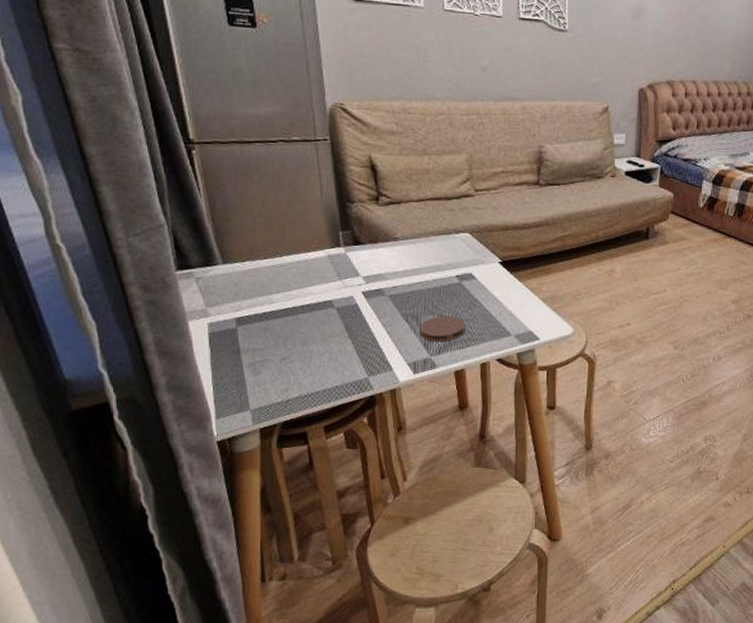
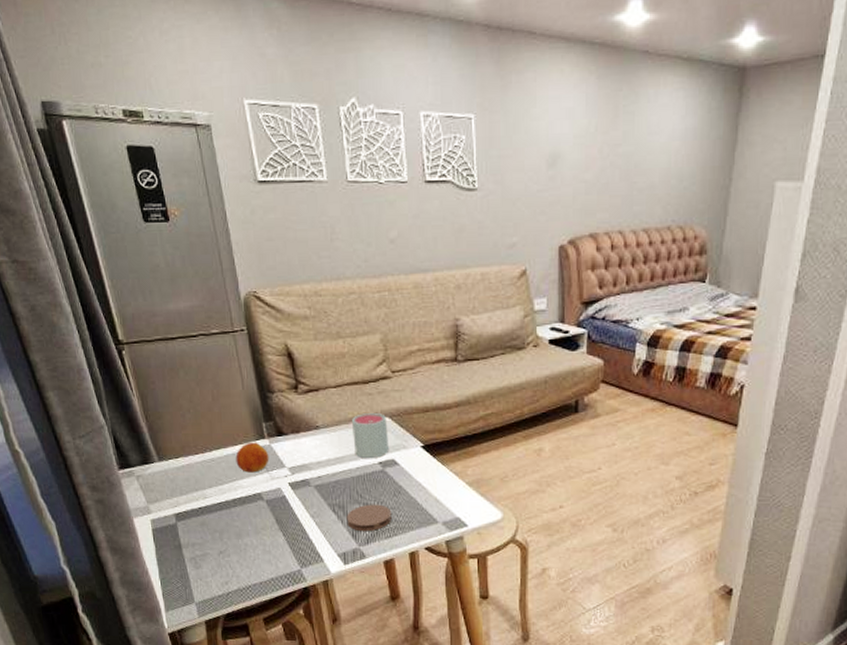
fruit: none [307,249,344,280] -> present [235,442,269,473]
mug: none [432,228,468,272] -> present [352,413,390,459]

